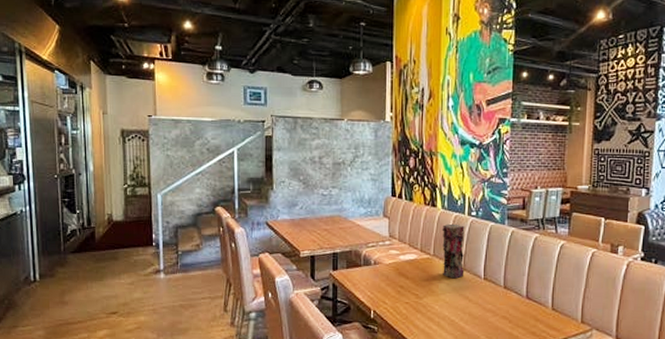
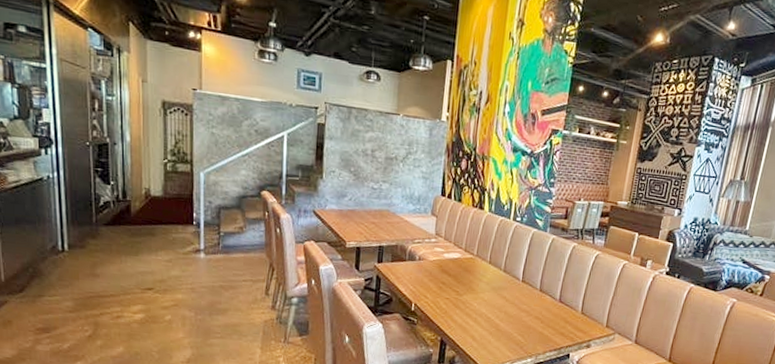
vase: present [442,223,465,279] -> none [484,227,509,279]

